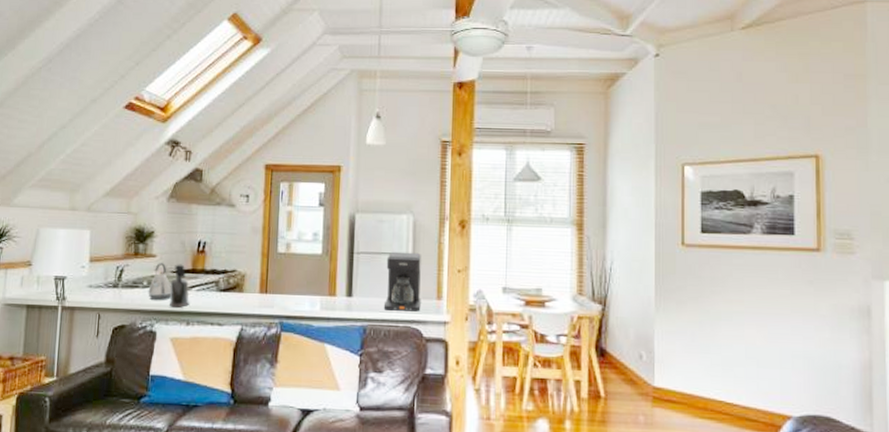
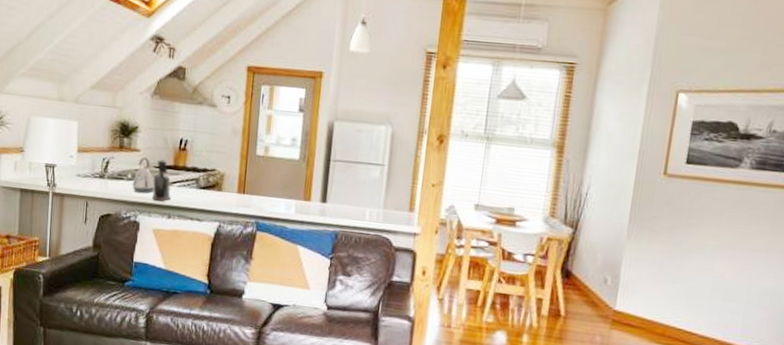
coffee maker: present [383,251,421,312] -> none [356,161,397,222]

